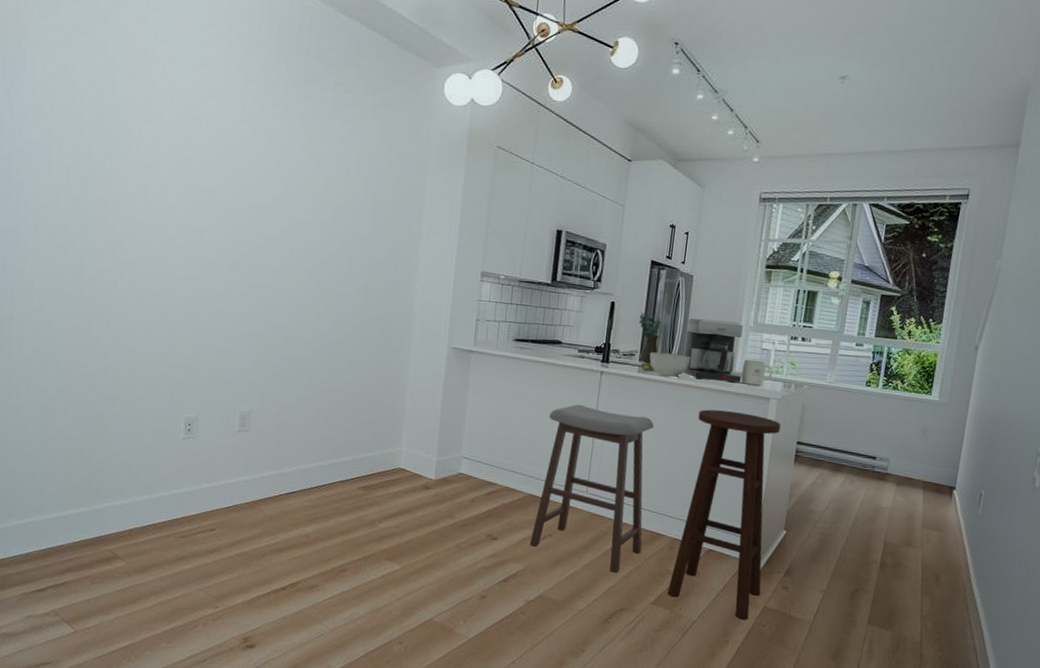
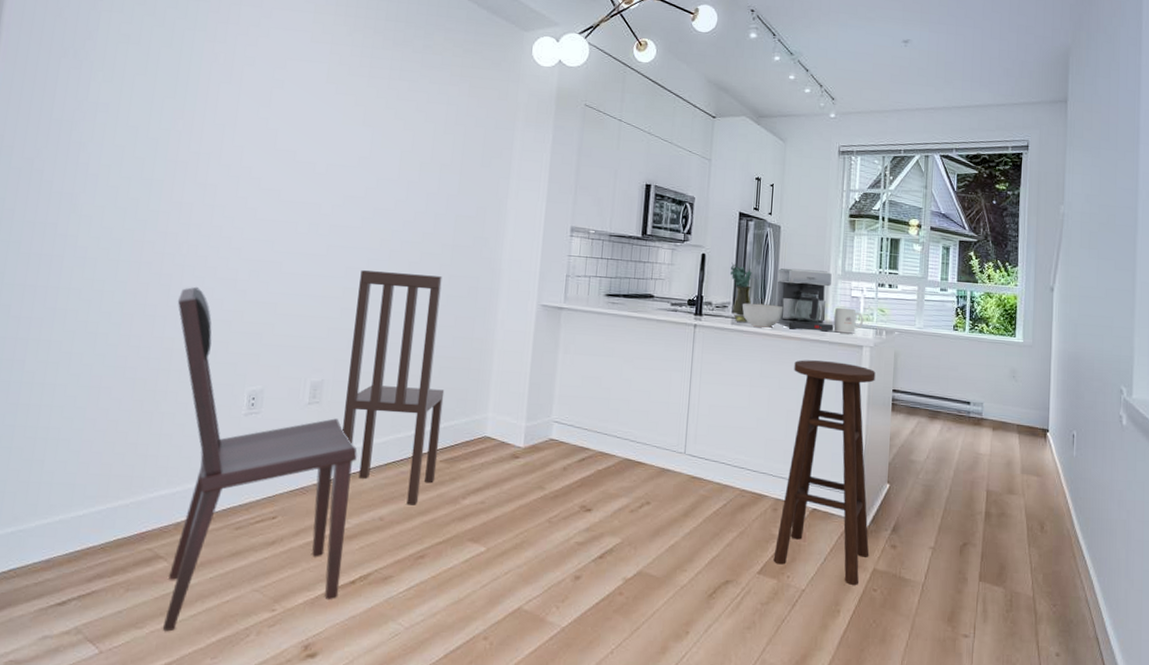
dining chair: none [117,320,284,618] -> present [162,286,358,631]
chair: none [270,309,361,526] -> present [342,269,445,505]
bar stool: present [529,404,655,573] -> none [626,359,751,541]

